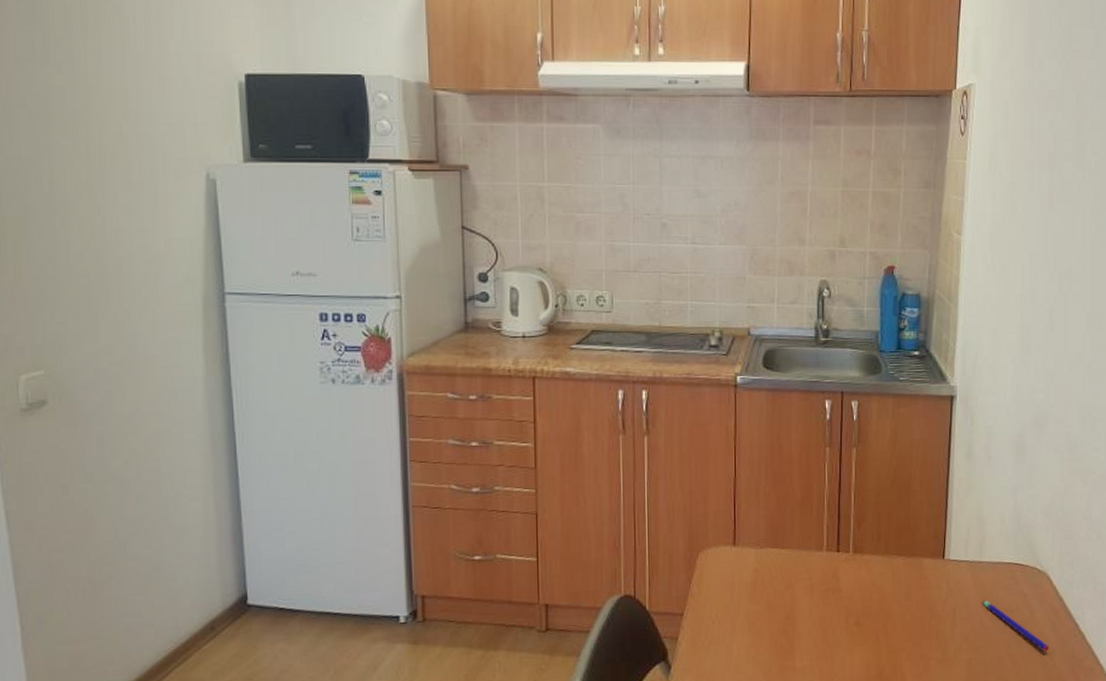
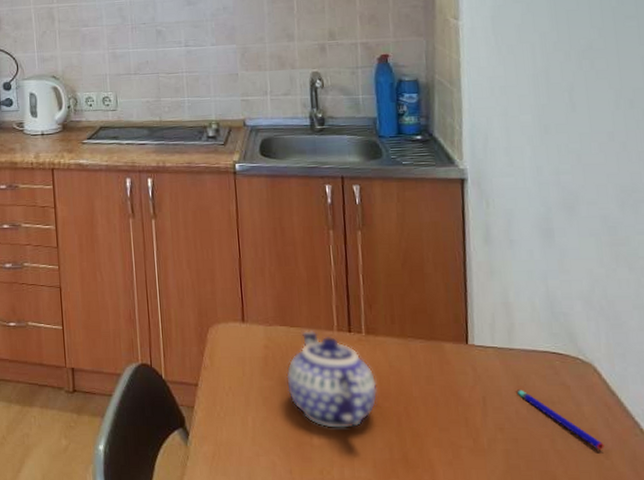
teapot: none [774,551,860,651] -> present [286,330,378,429]

